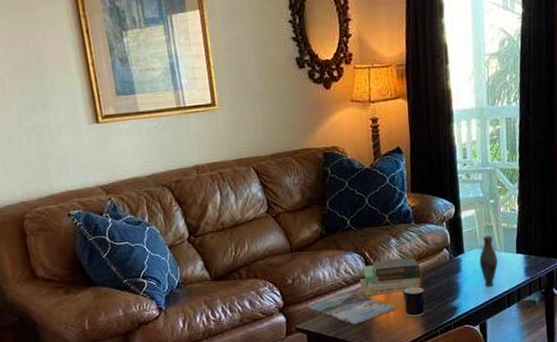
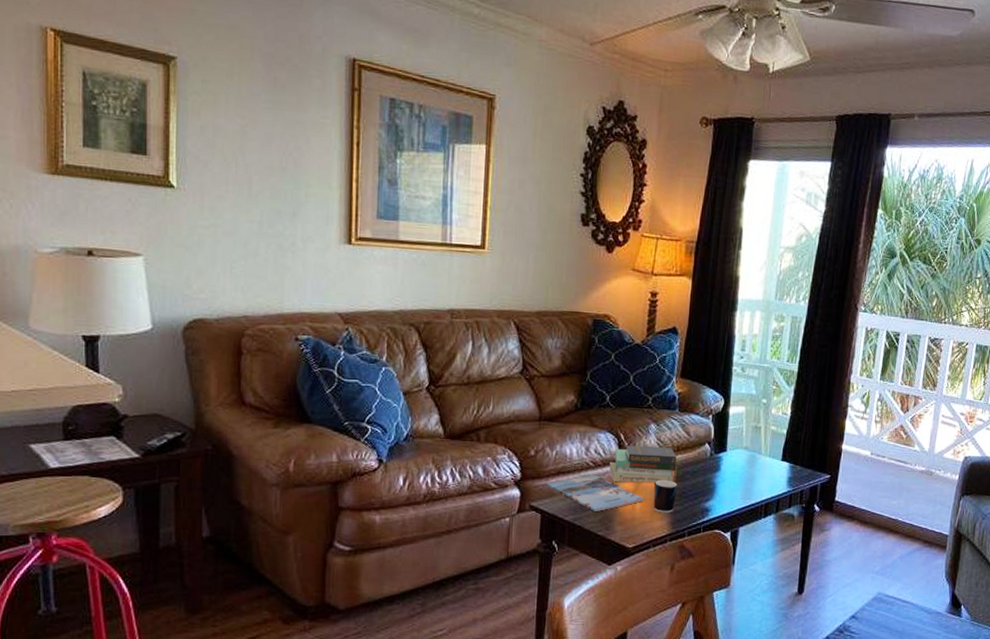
vase: present [479,235,498,287] -> none [741,437,762,492]

